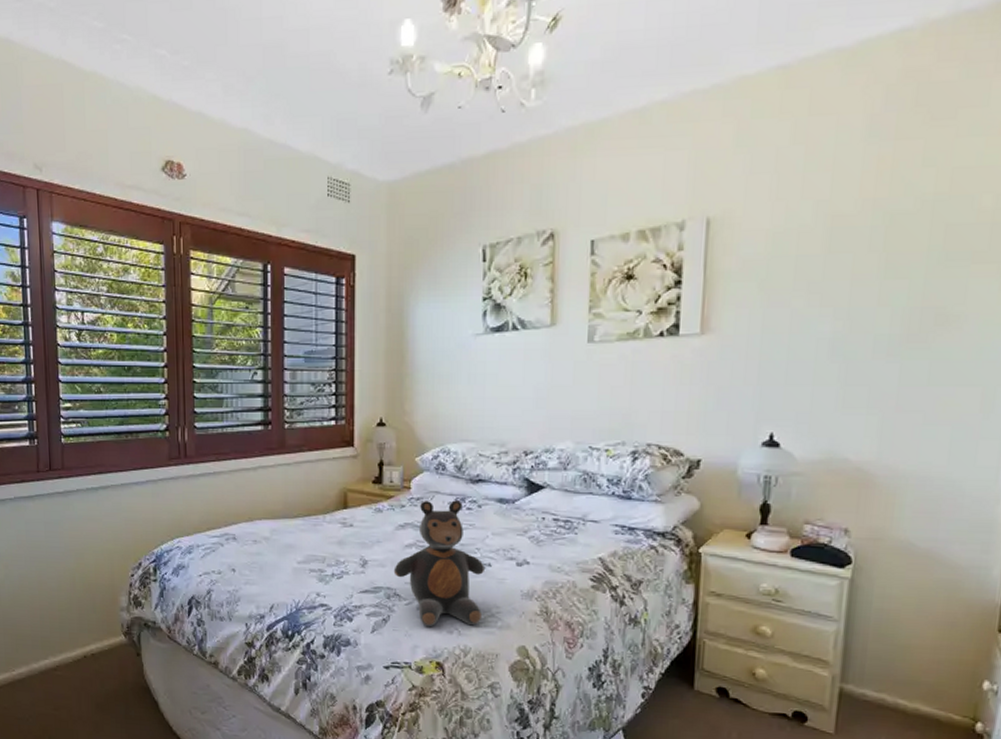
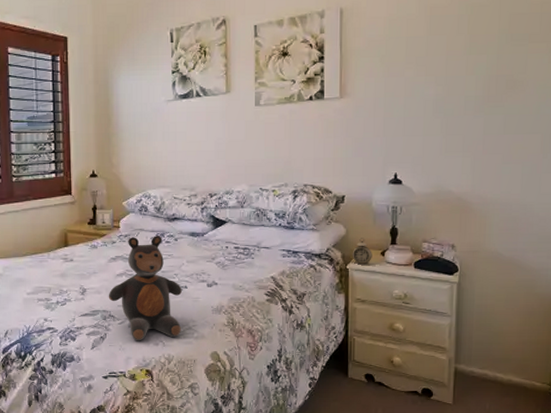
alarm clock: none [706,514,735,551] -> present [352,238,372,266]

